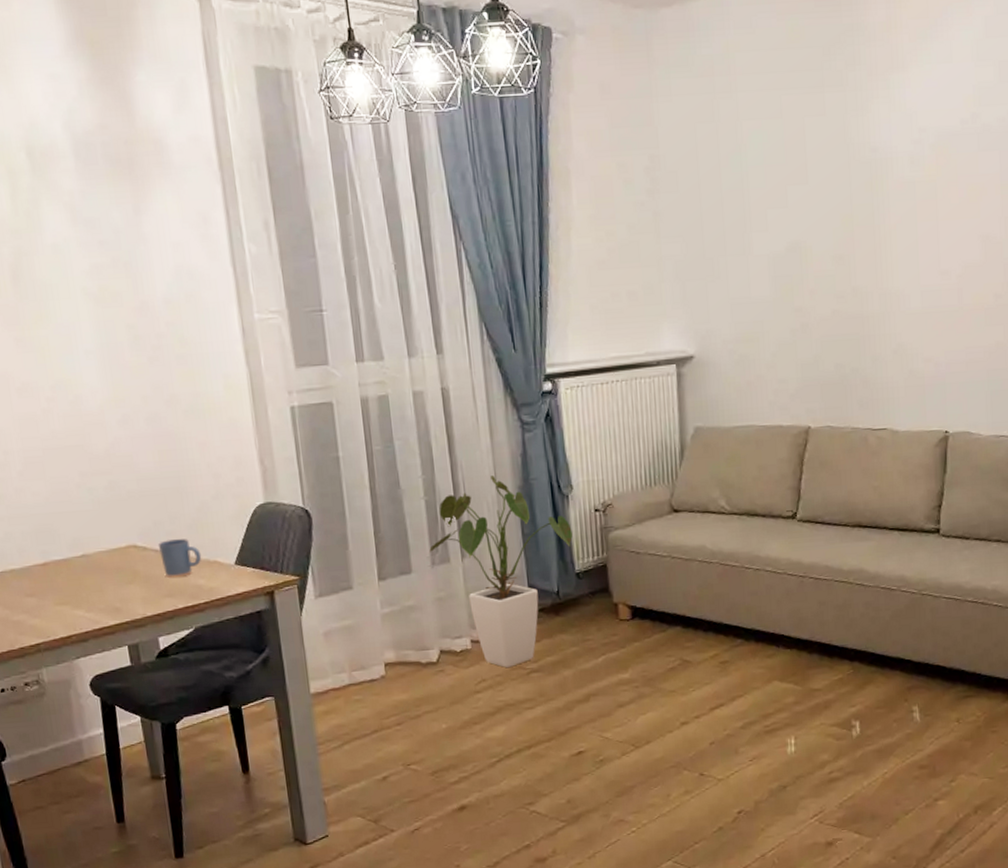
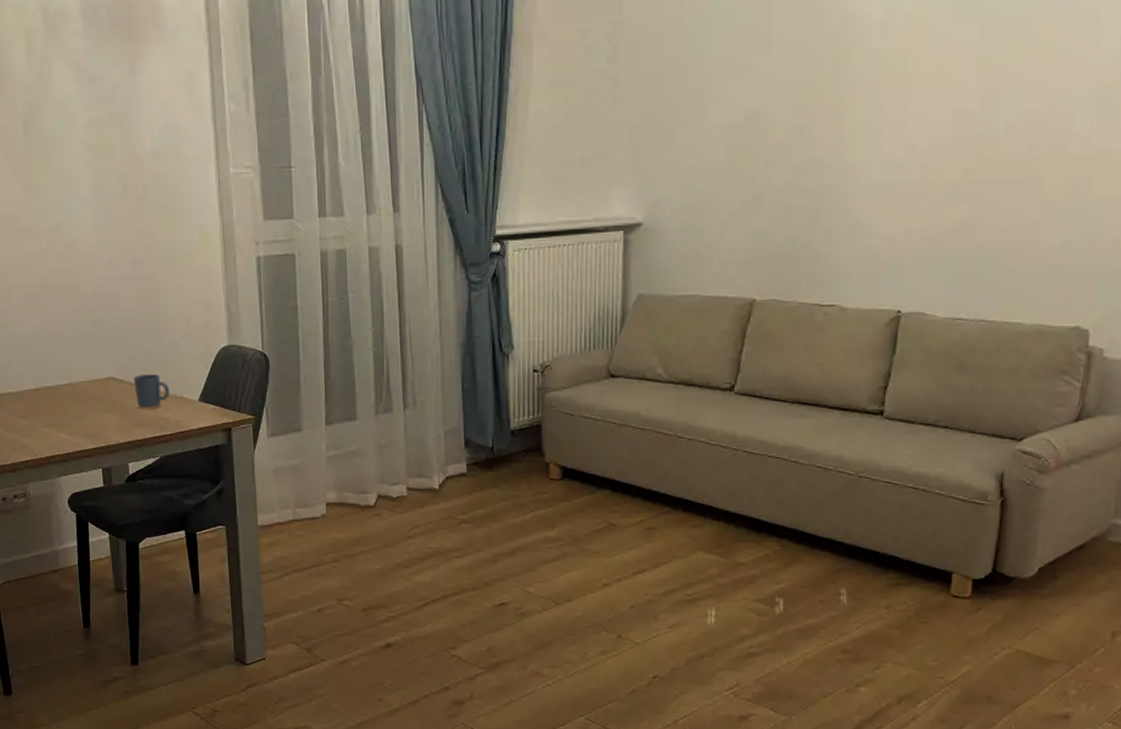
house plant: present [429,476,573,668] -> none [374,331,510,517]

